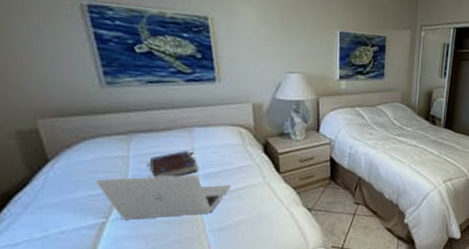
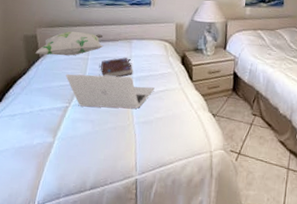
decorative pillow: none [39,120,151,157] -> present [35,31,104,56]

